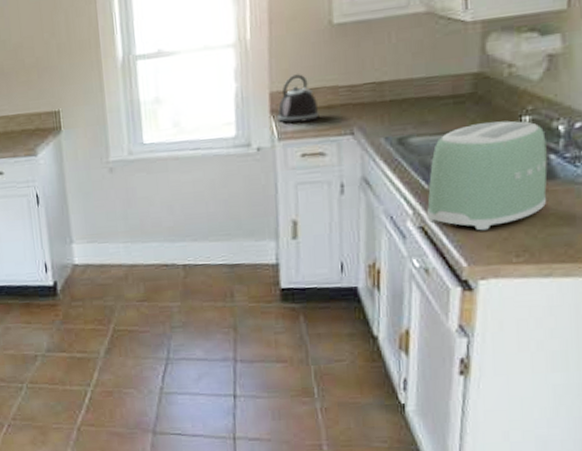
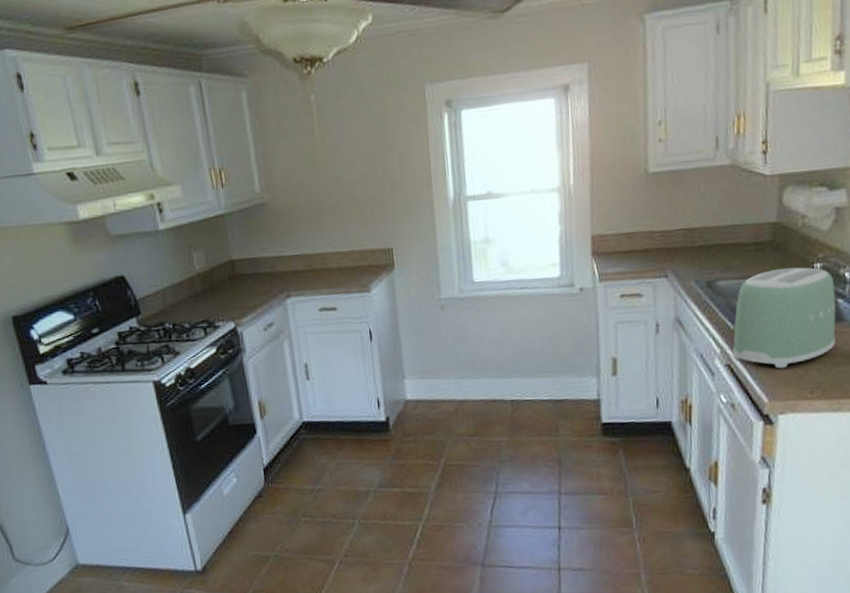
kettle: present [277,74,319,124] -> none [598,219,637,266]

